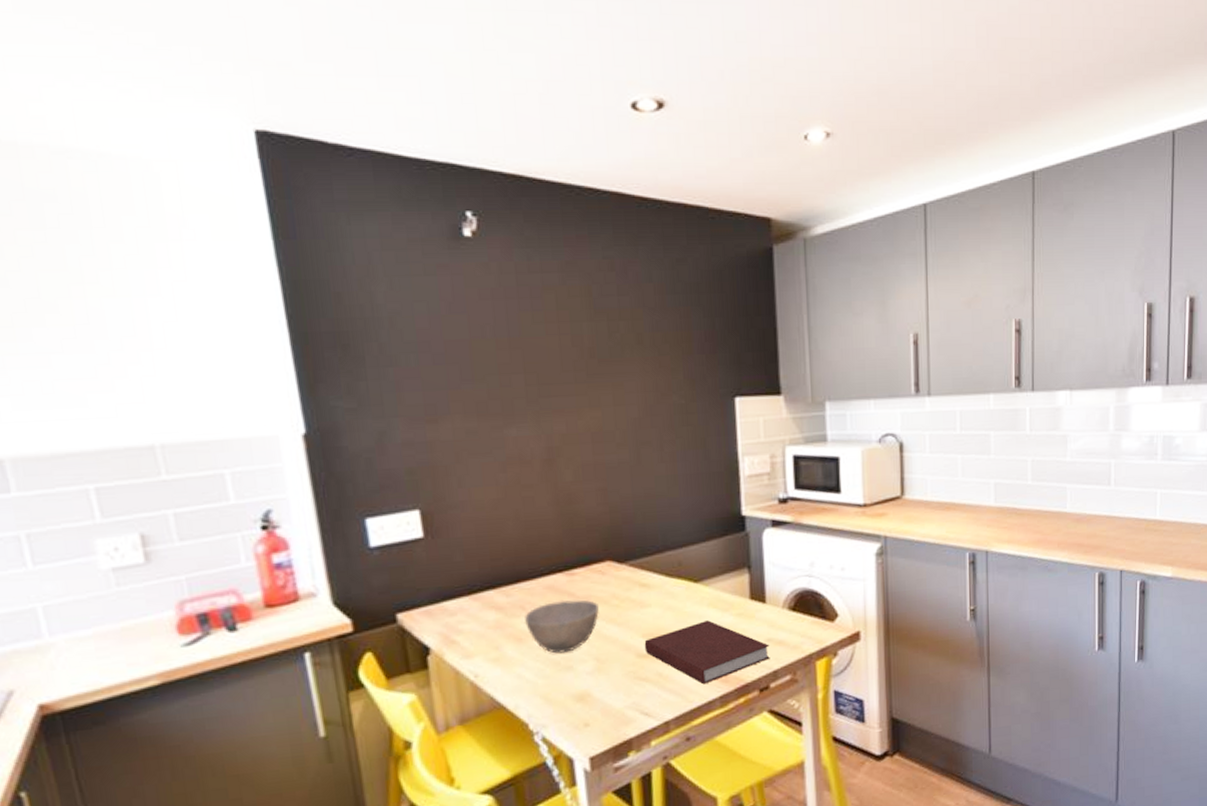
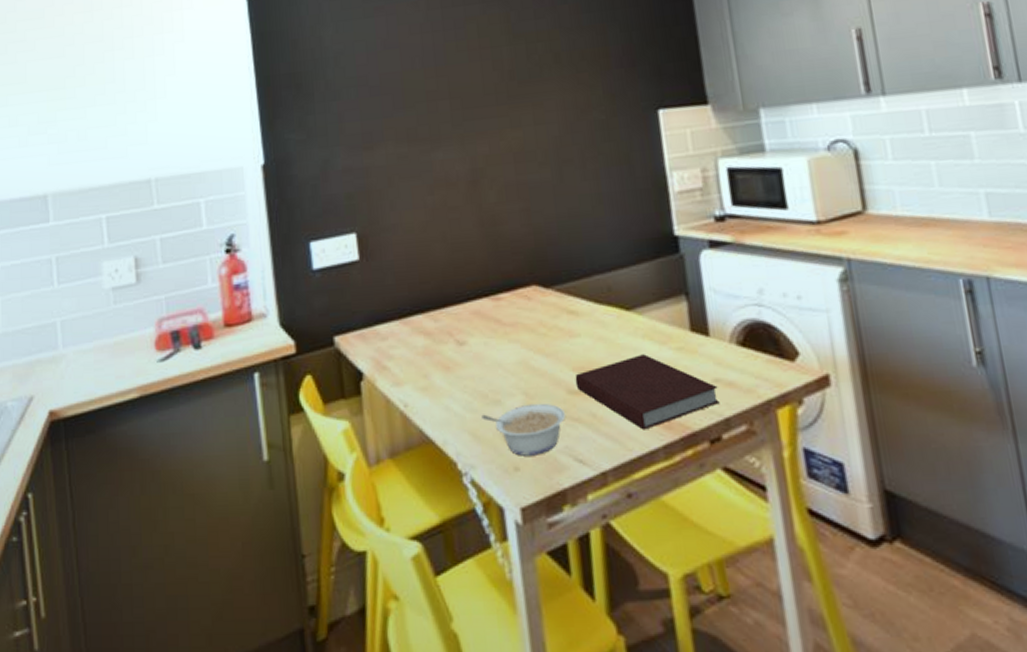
bowl: present [524,599,599,654] -> none [451,326,527,385]
legume: none [553,666,635,714] -> present [481,403,566,456]

